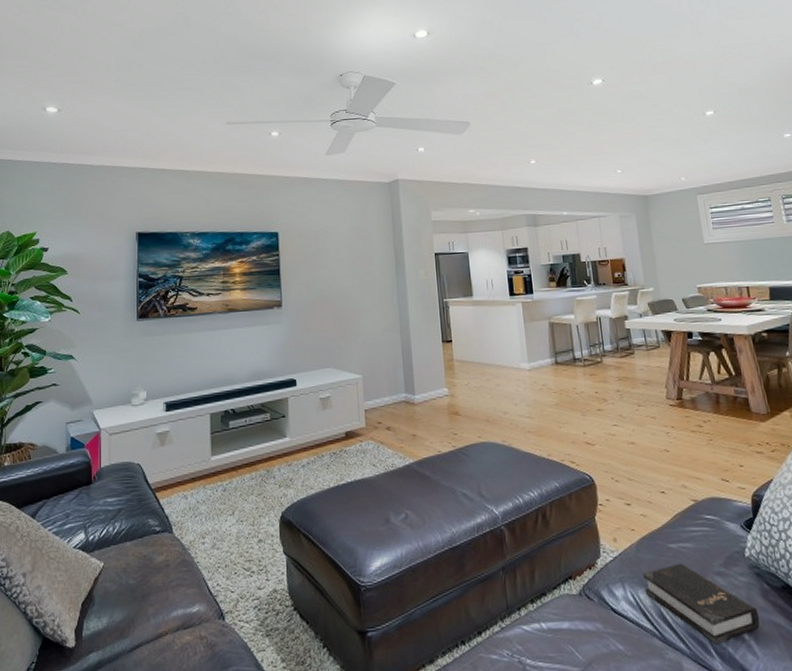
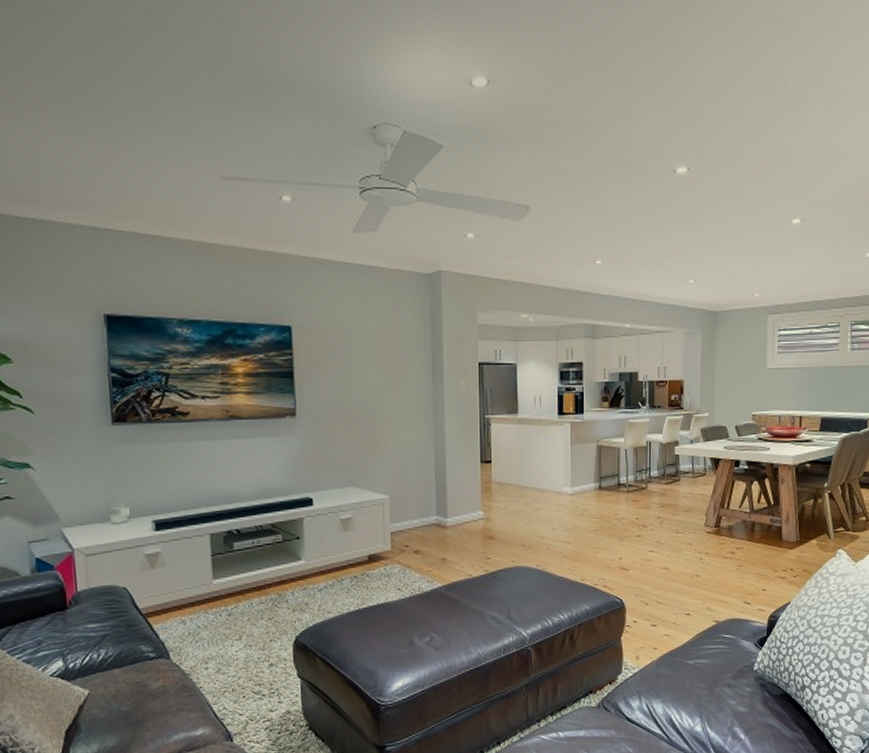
hardback book: present [643,563,760,645] -> none [659,677,756,744]

